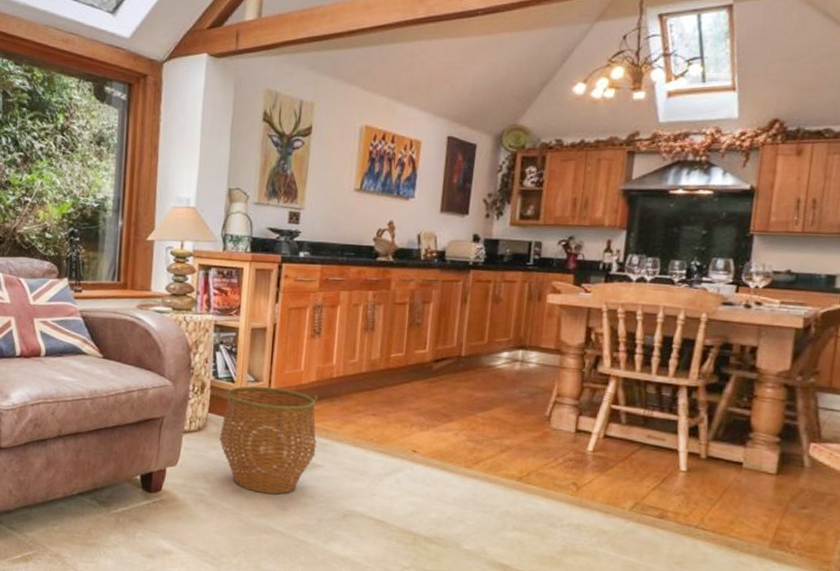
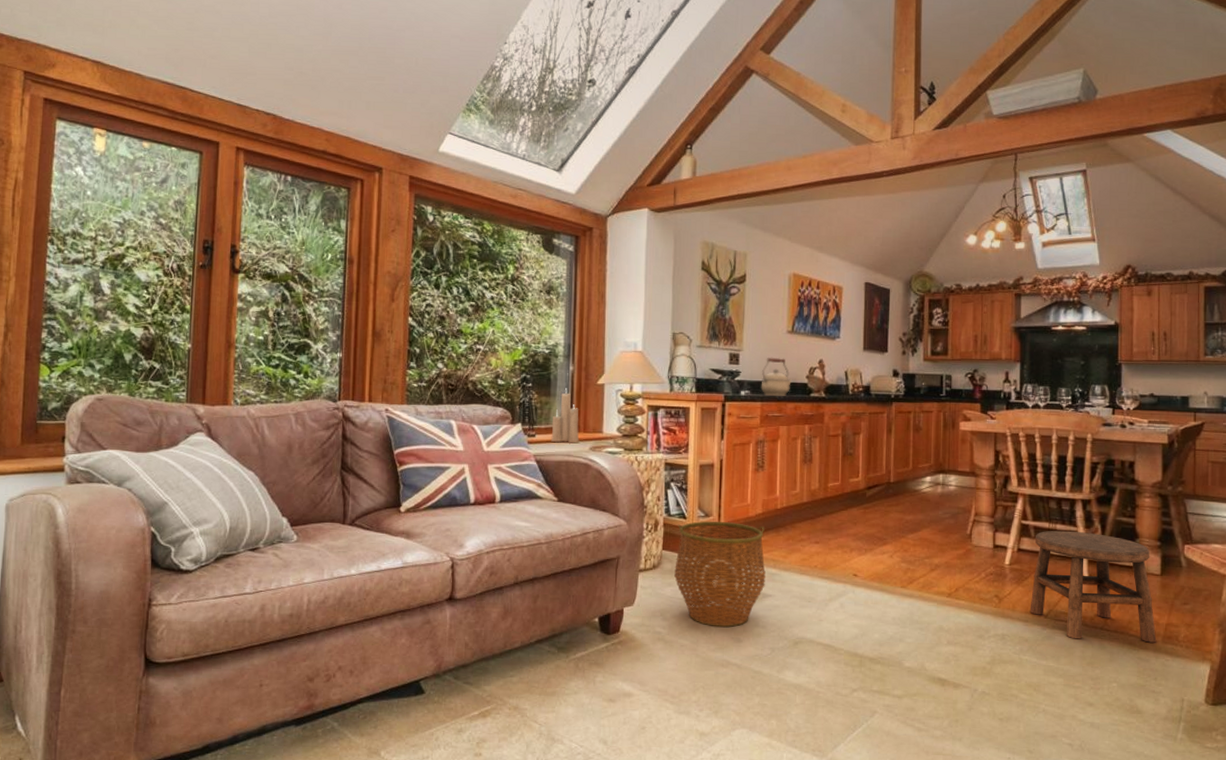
candle: none [97,243,127,300] -> present [551,388,580,442]
kettle: none [321,216,357,261] -> present [760,357,792,397]
stool: none [612,417,766,547] -> present [1029,530,1157,643]

